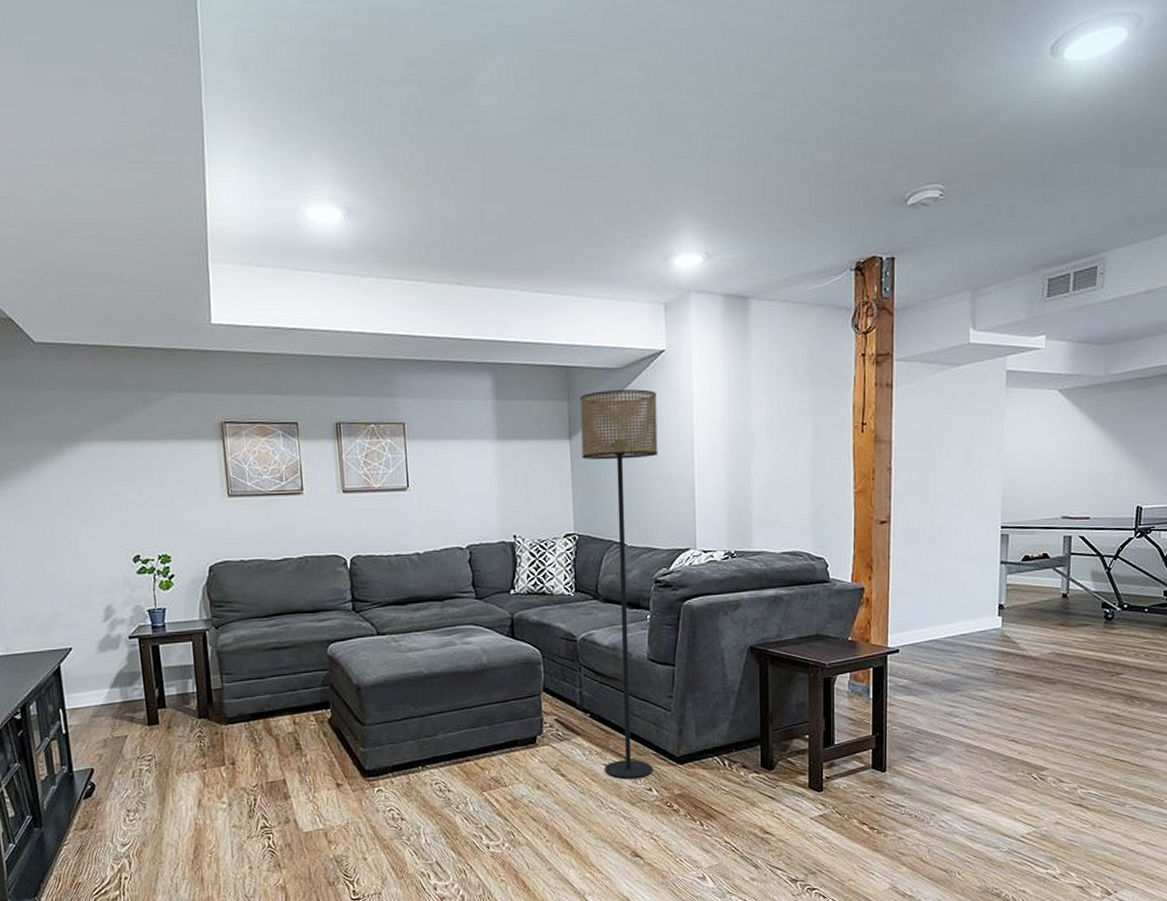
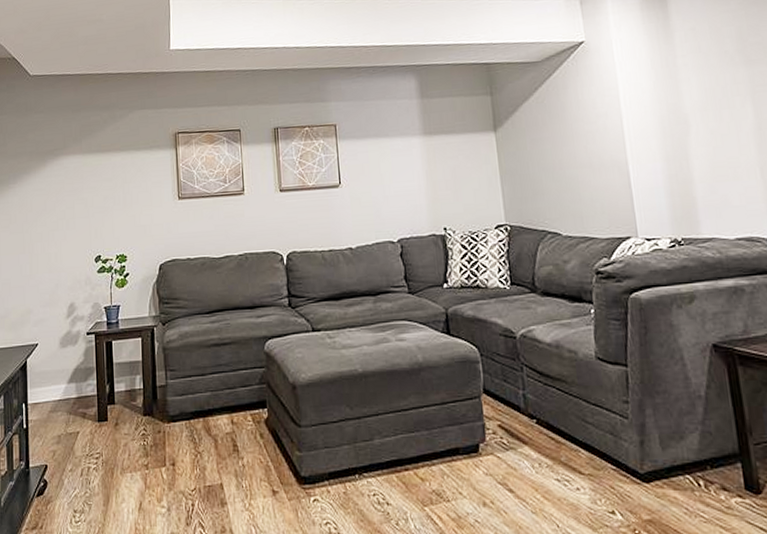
floor lamp: present [580,389,658,779] -> none [502,79,614,498]

